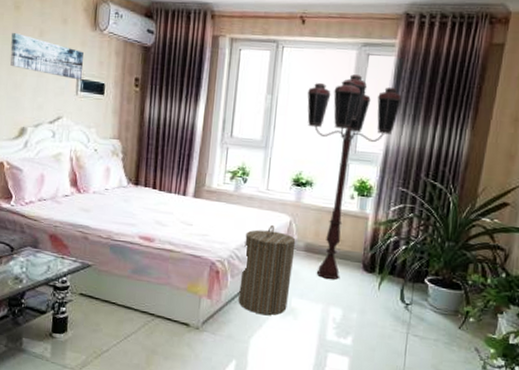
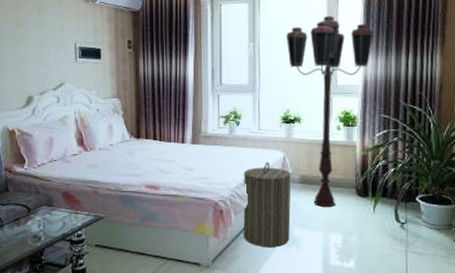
wall art: present [10,32,84,81] -> none [13,11,80,48]

